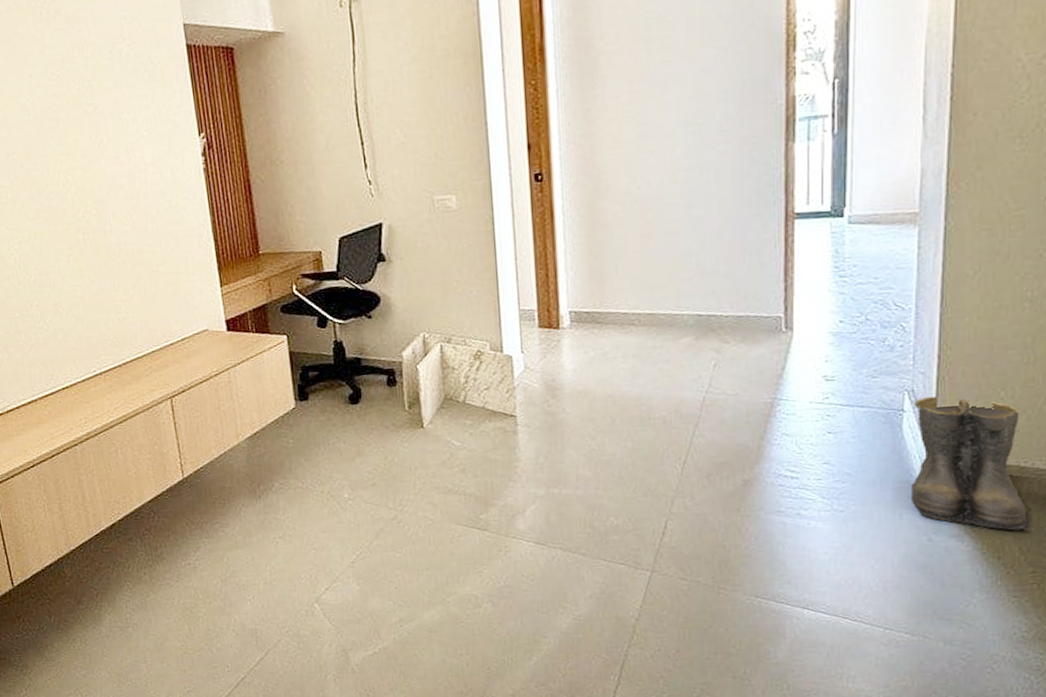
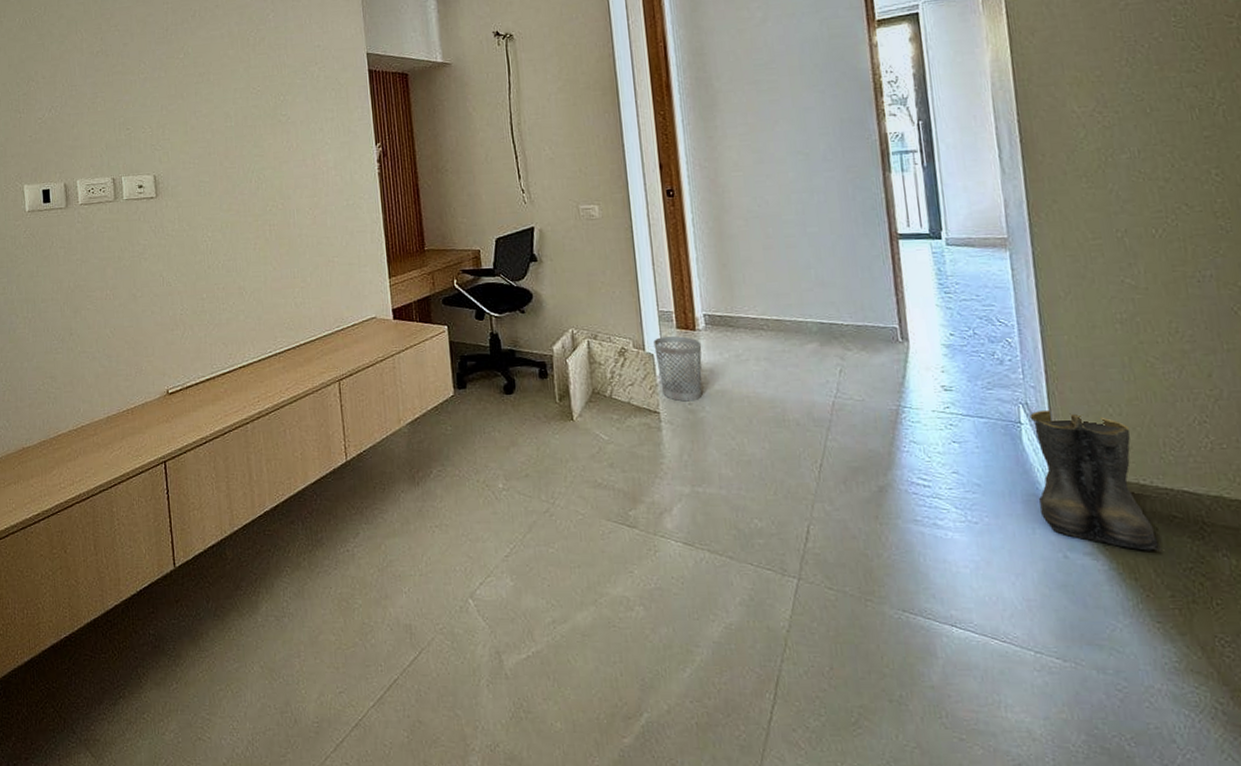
wastebasket: none [513,336,566,404] -> present [654,336,702,402]

